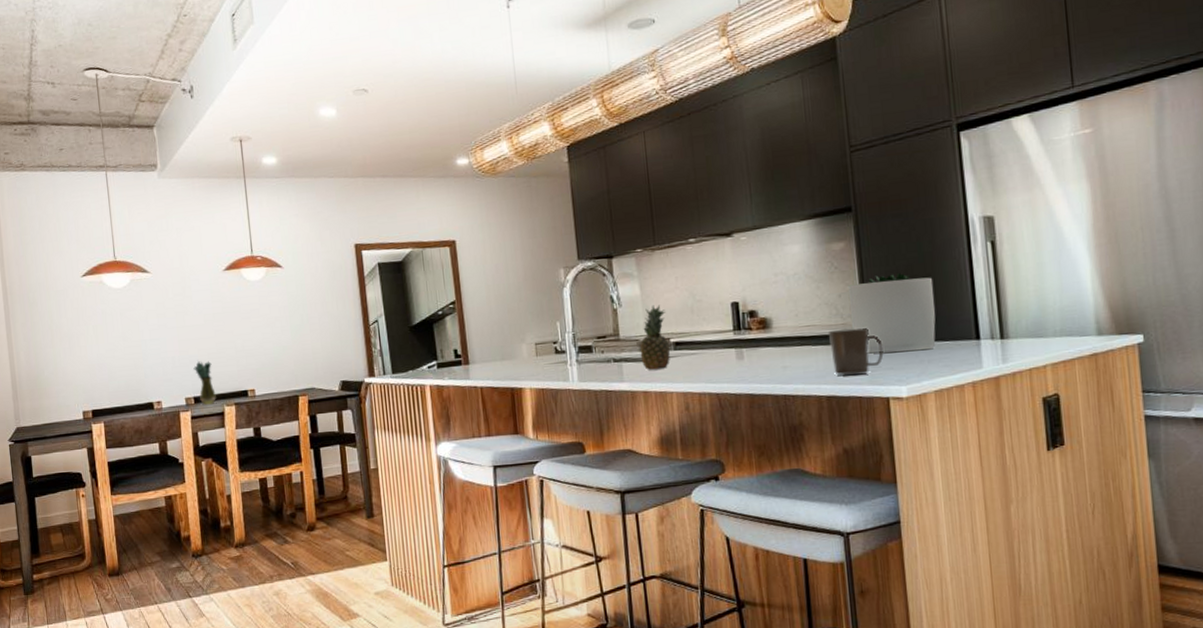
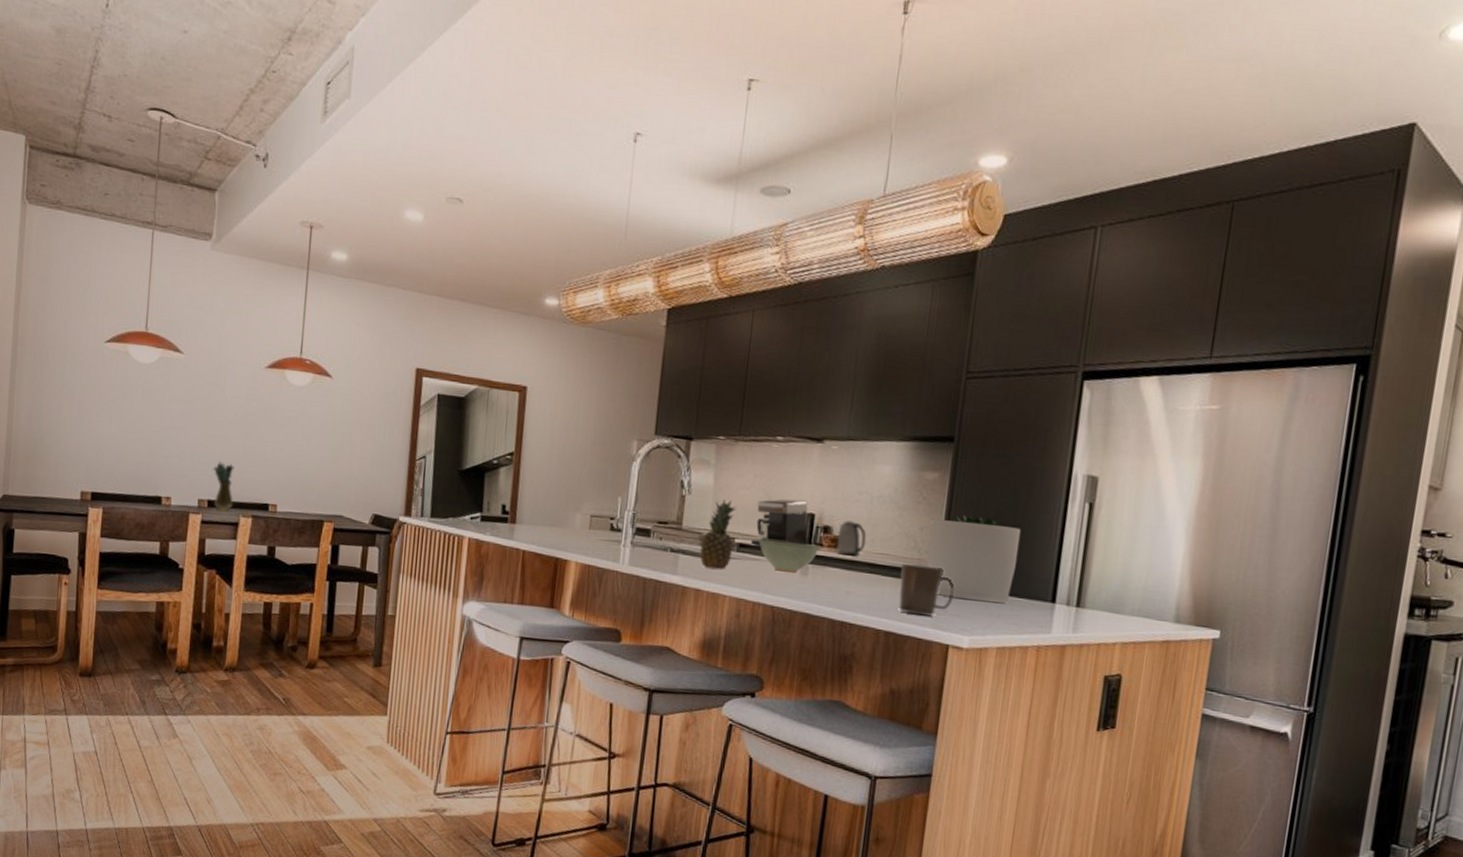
coffee maker: none [684,291,737,342] -> present [750,498,809,546]
bowl: none [692,330,749,362] -> present [759,539,820,574]
kettle: none [763,301,792,334] -> present [836,520,867,556]

